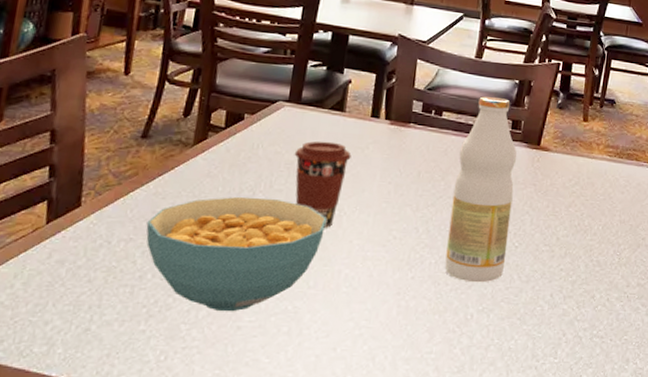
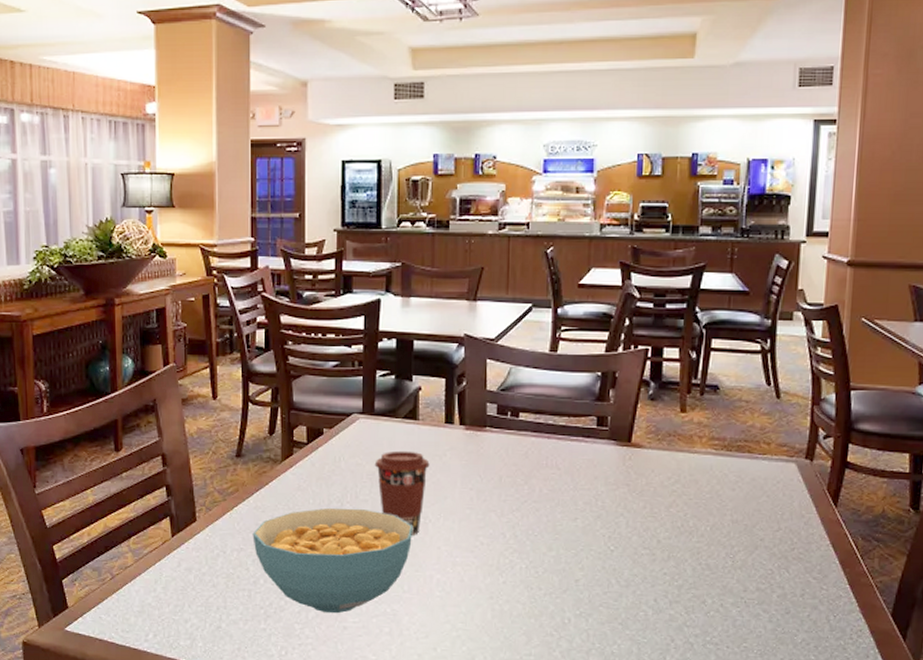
juice bottle: present [444,96,517,283] -> none [536,393,606,588]

